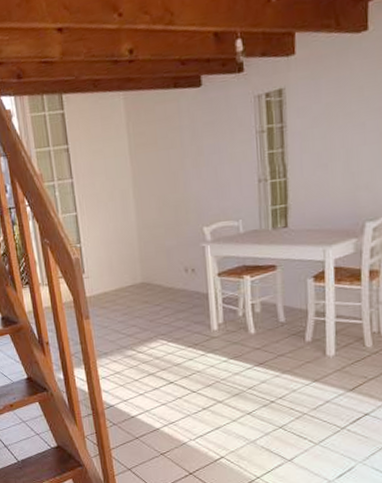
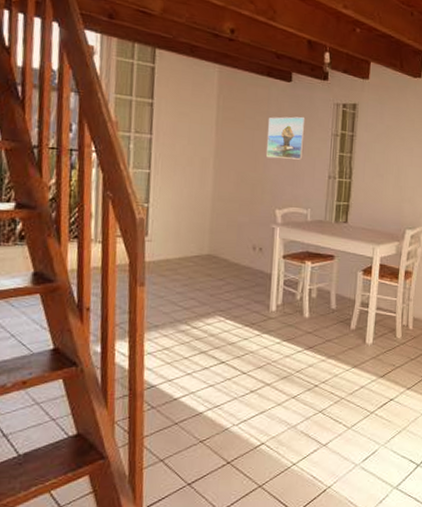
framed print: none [182,120,226,176] -> present [266,116,306,160]

